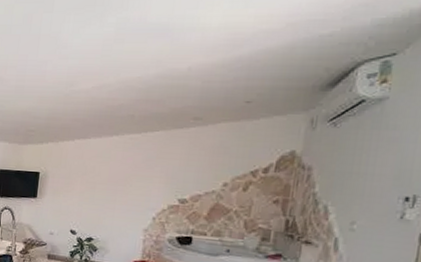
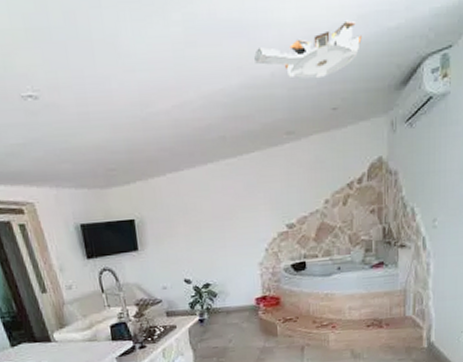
architectural model: none [174,27,289,75] -> present [254,20,362,79]

